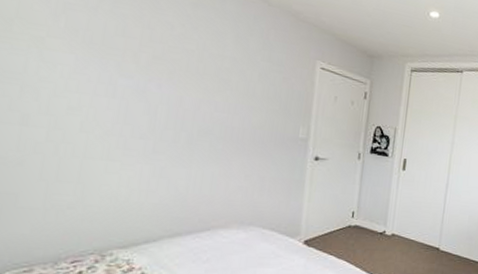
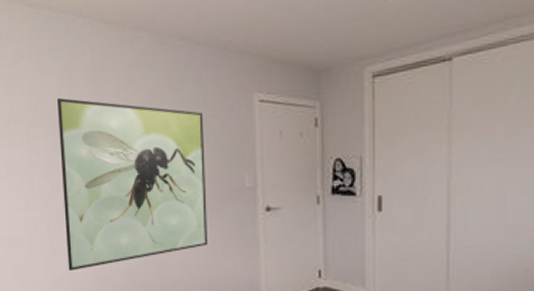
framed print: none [78,13,267,201] -> present [56,98,209,272]

